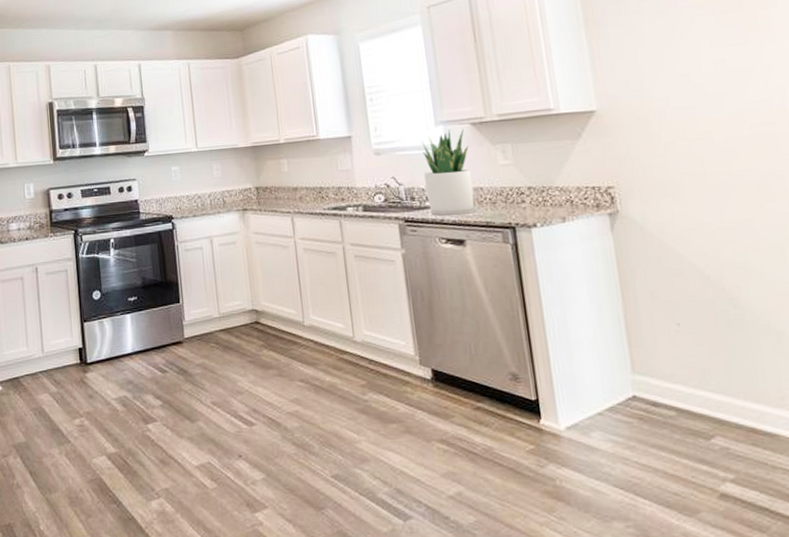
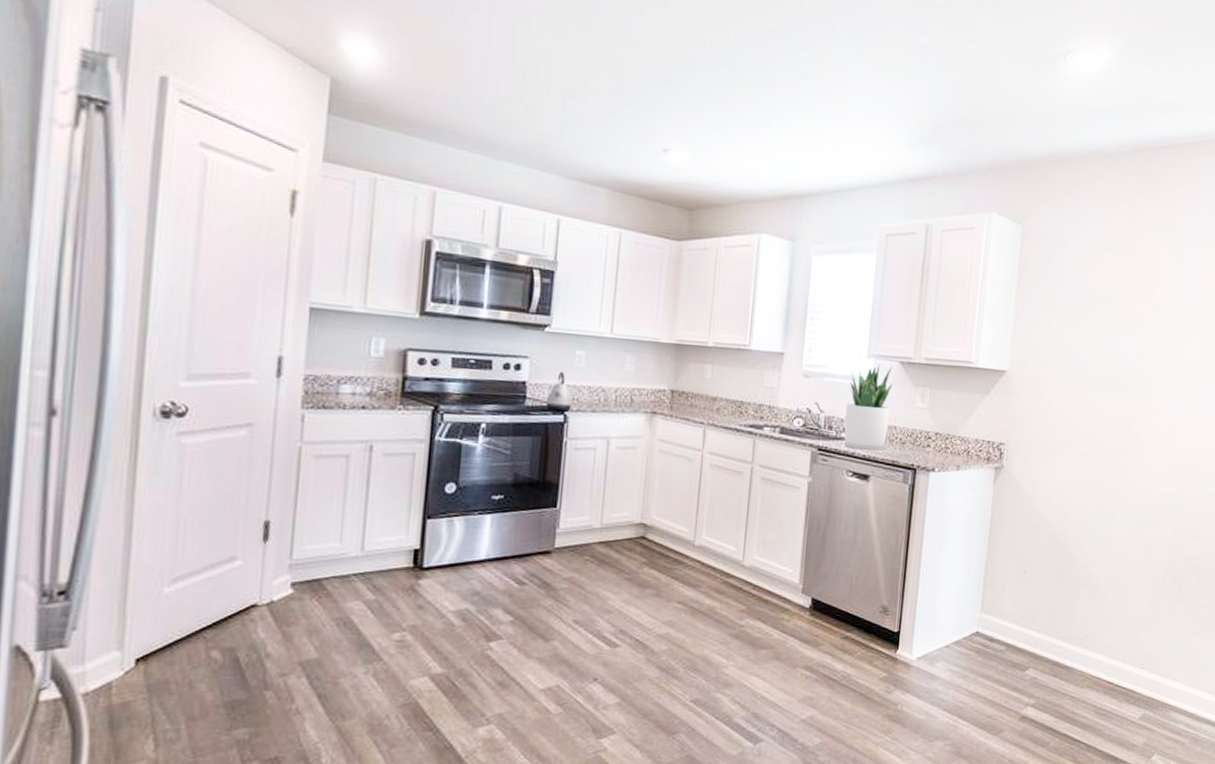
kettle: none [155,186,177,221] -> present [545,371,573,412]

